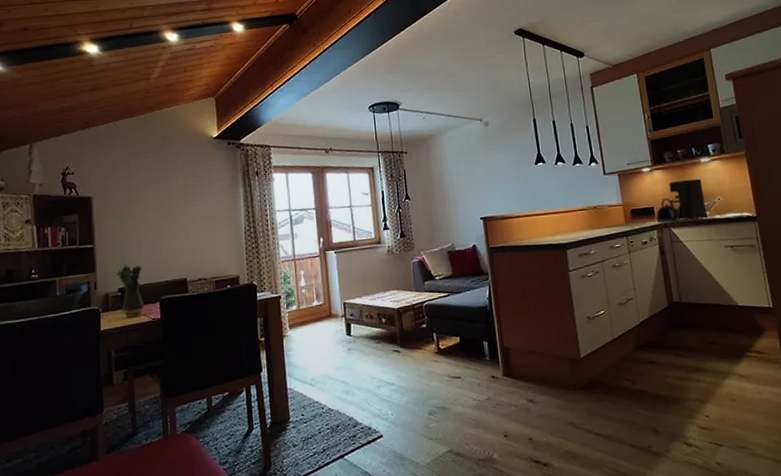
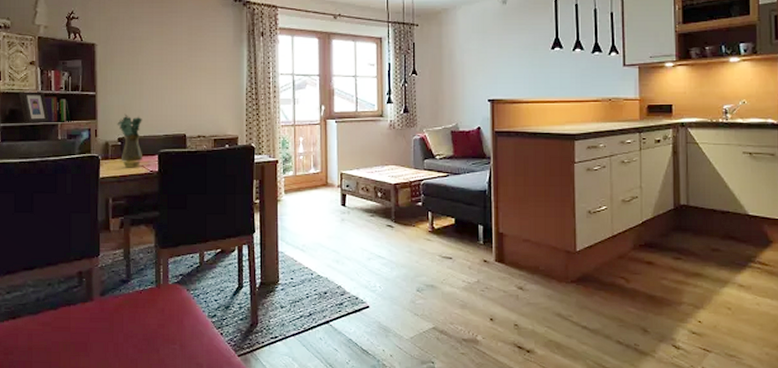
picture frame: none [14,249,48,283] -> present [18,91,50,123]
books: none [41,252,70,279] -> present [44,96,72,122]
kettle: present [656,198,680,223] -> none [674,97,698,123]
coffee maker: present [668,178,707,220] -> none [691,78,728,121]

